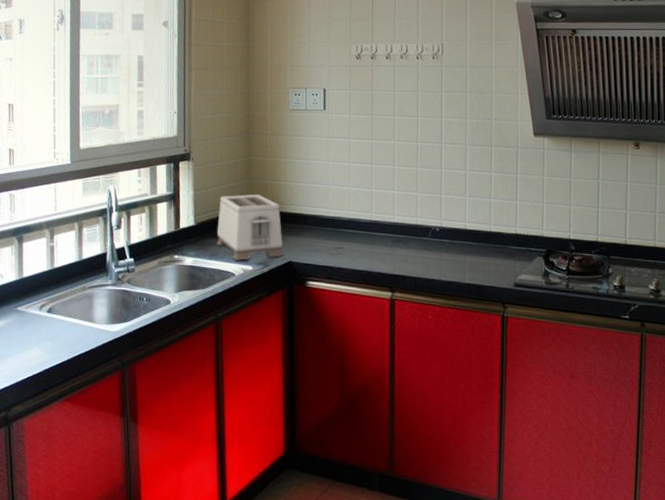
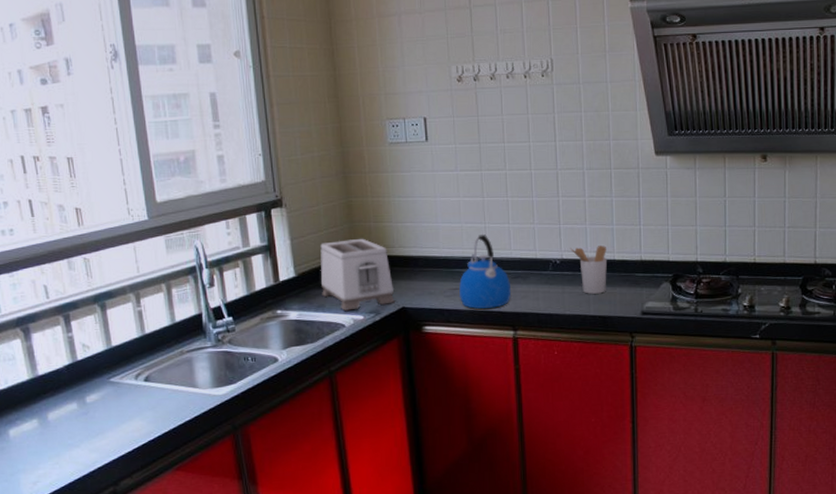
kettle: none [343,199,392,269] -> present [459,234,512,309]
utensil holder: none [449,217,484,263] -> present [569,246,607,294]

